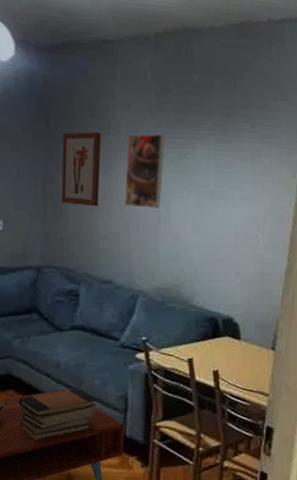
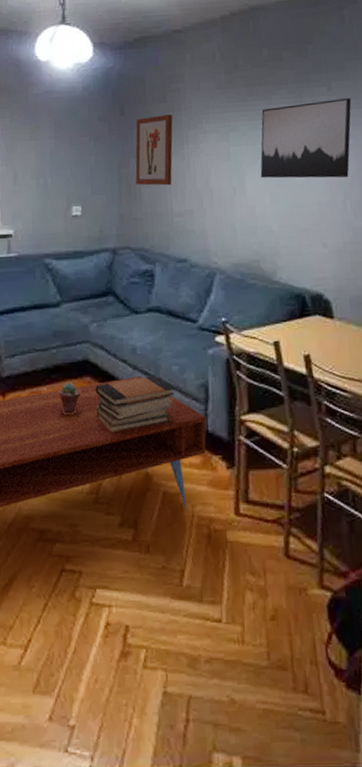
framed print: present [124,134,165,208] -> none [197,109,236,183]
wall art: none [185,136,272,214] -> present [260,97,352,179]

